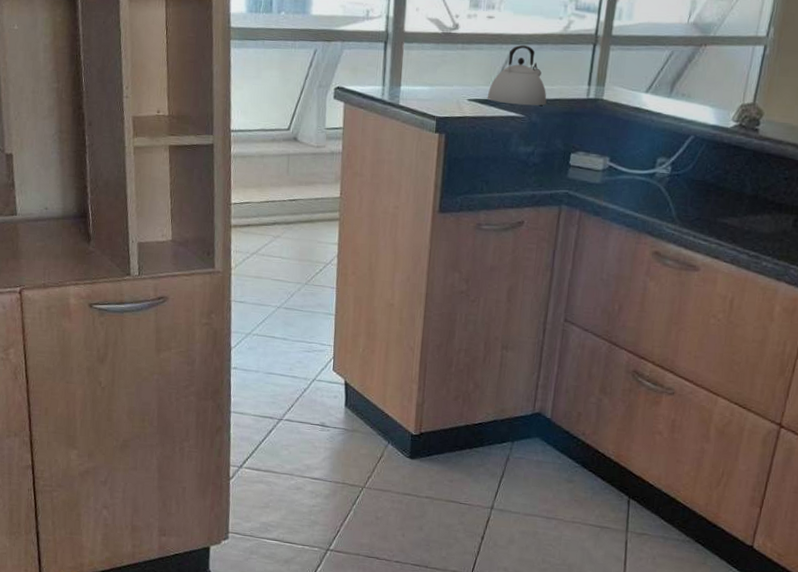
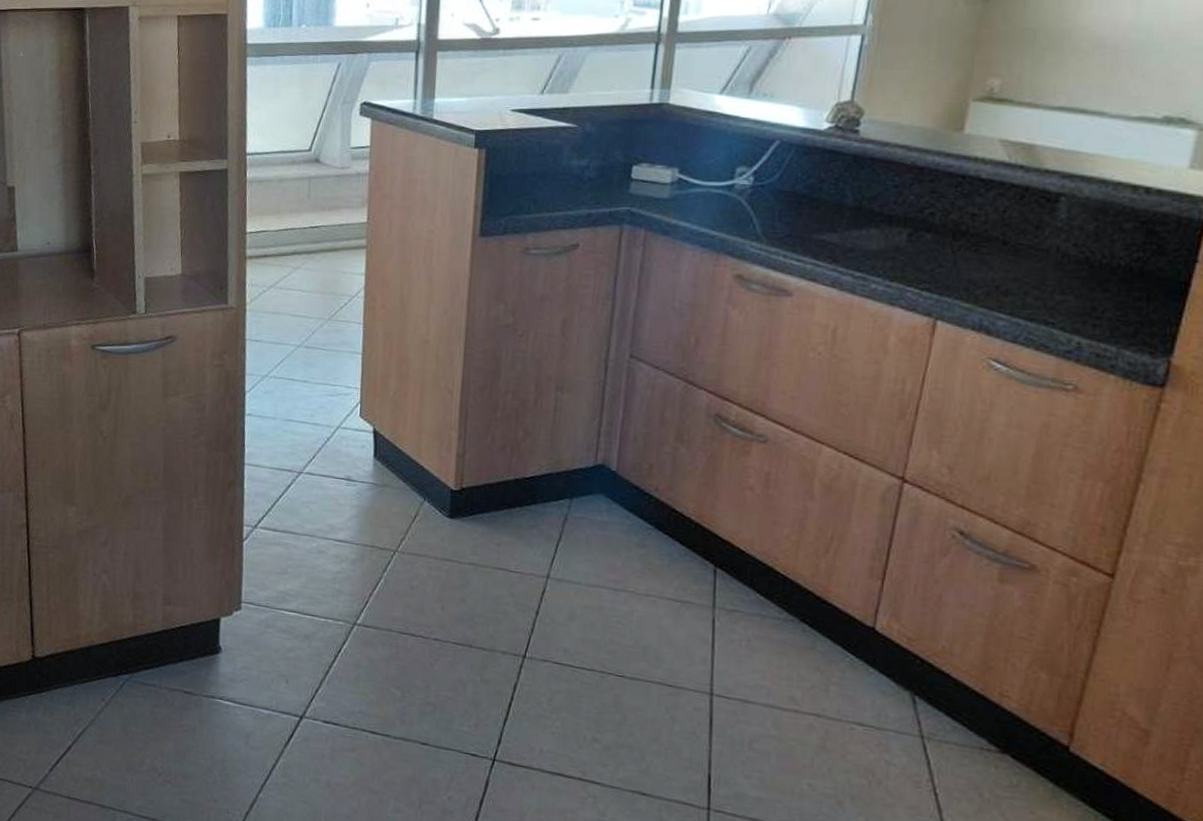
kettle: present [487,45,547,106] -> none [533,48,603,114]

